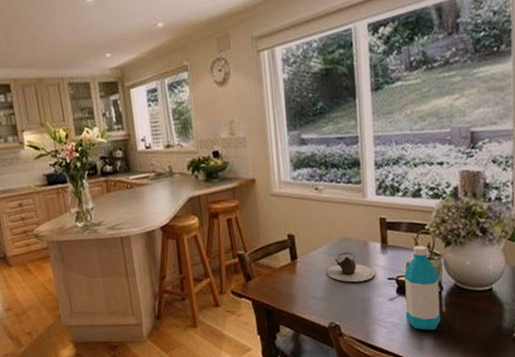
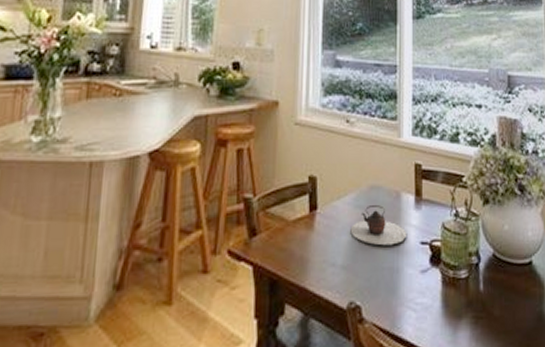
water bottle: present [403,245,441,330] -> none [438,201,479,316]

